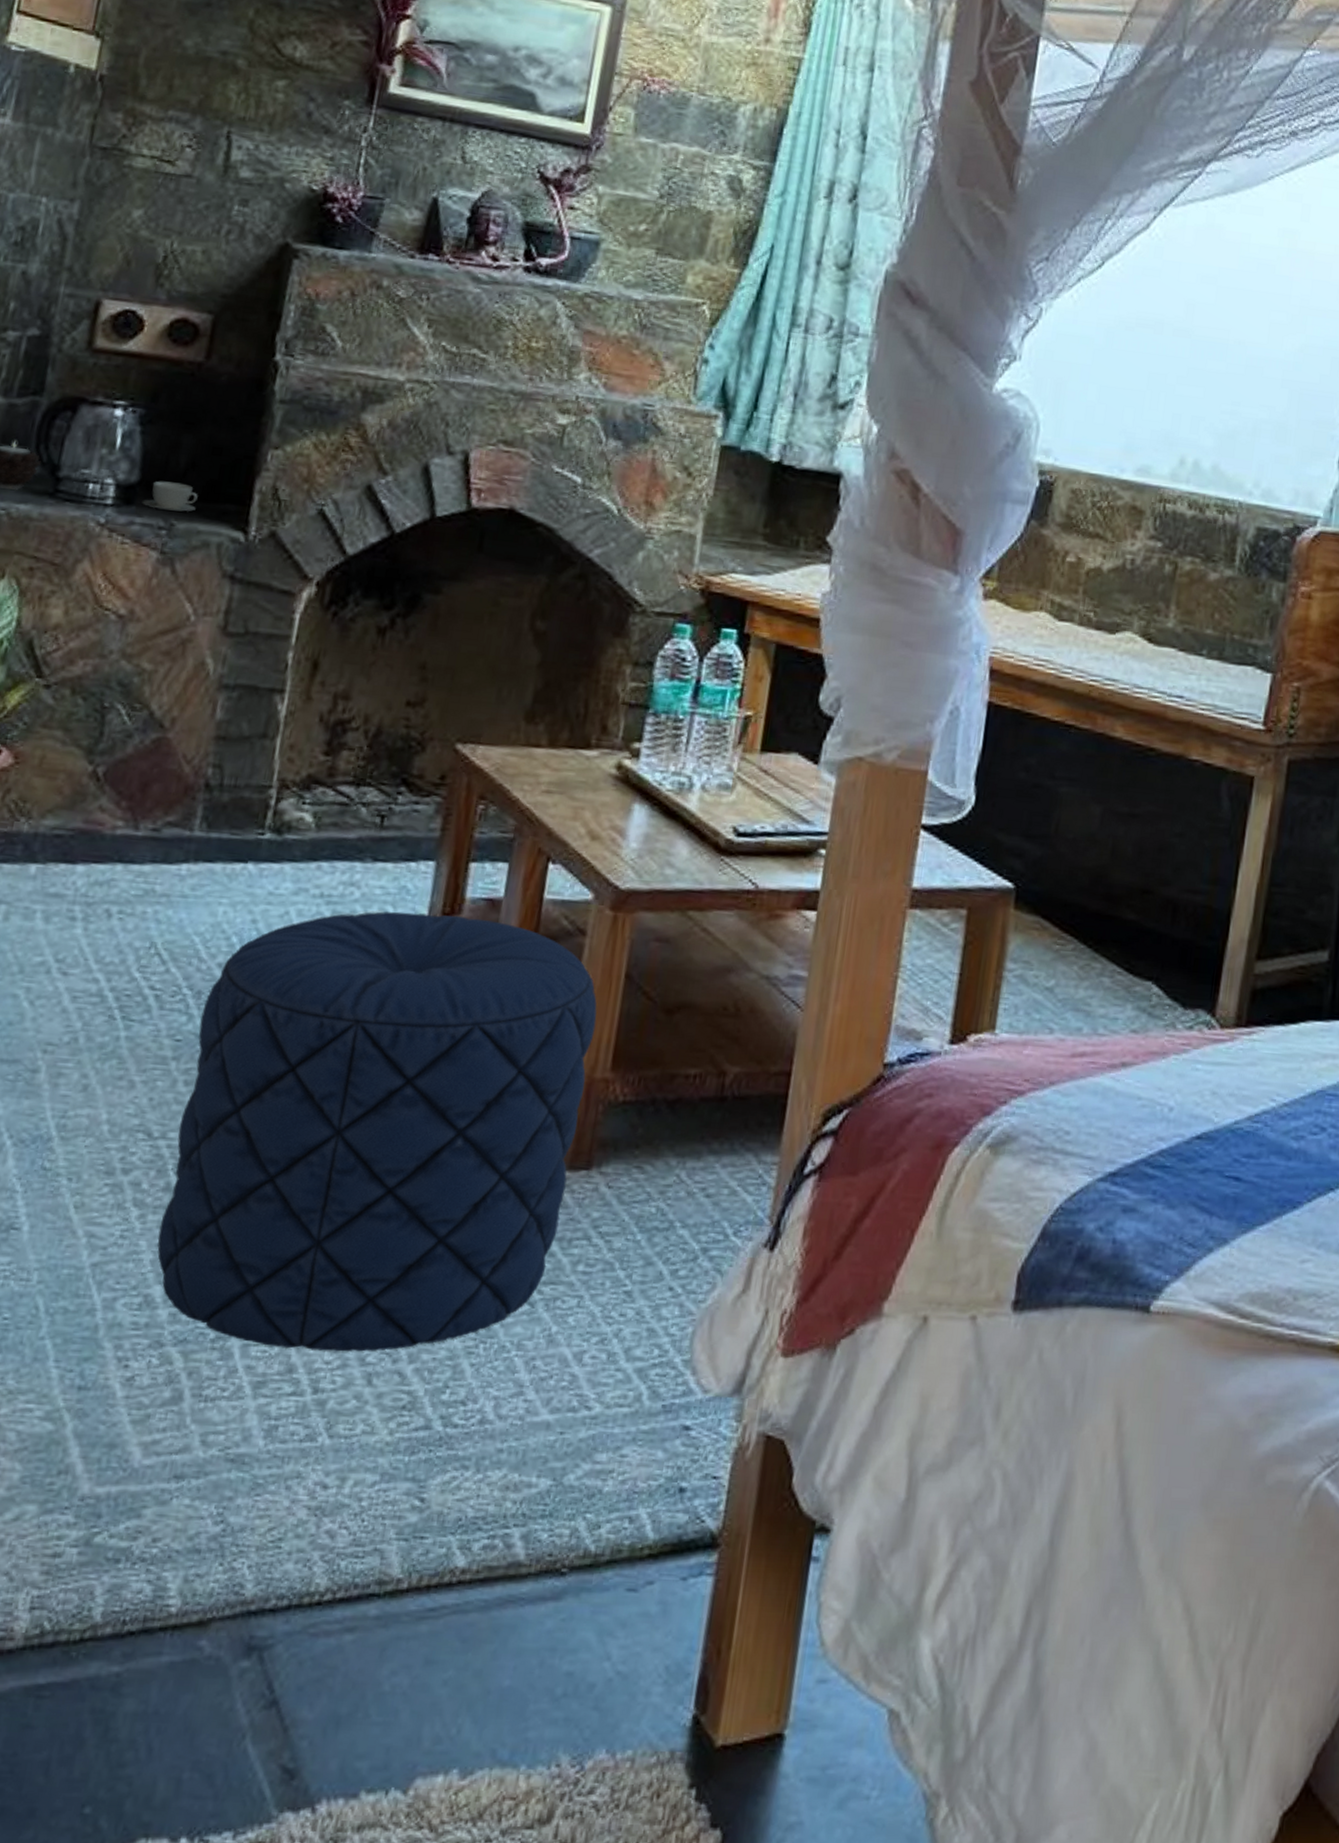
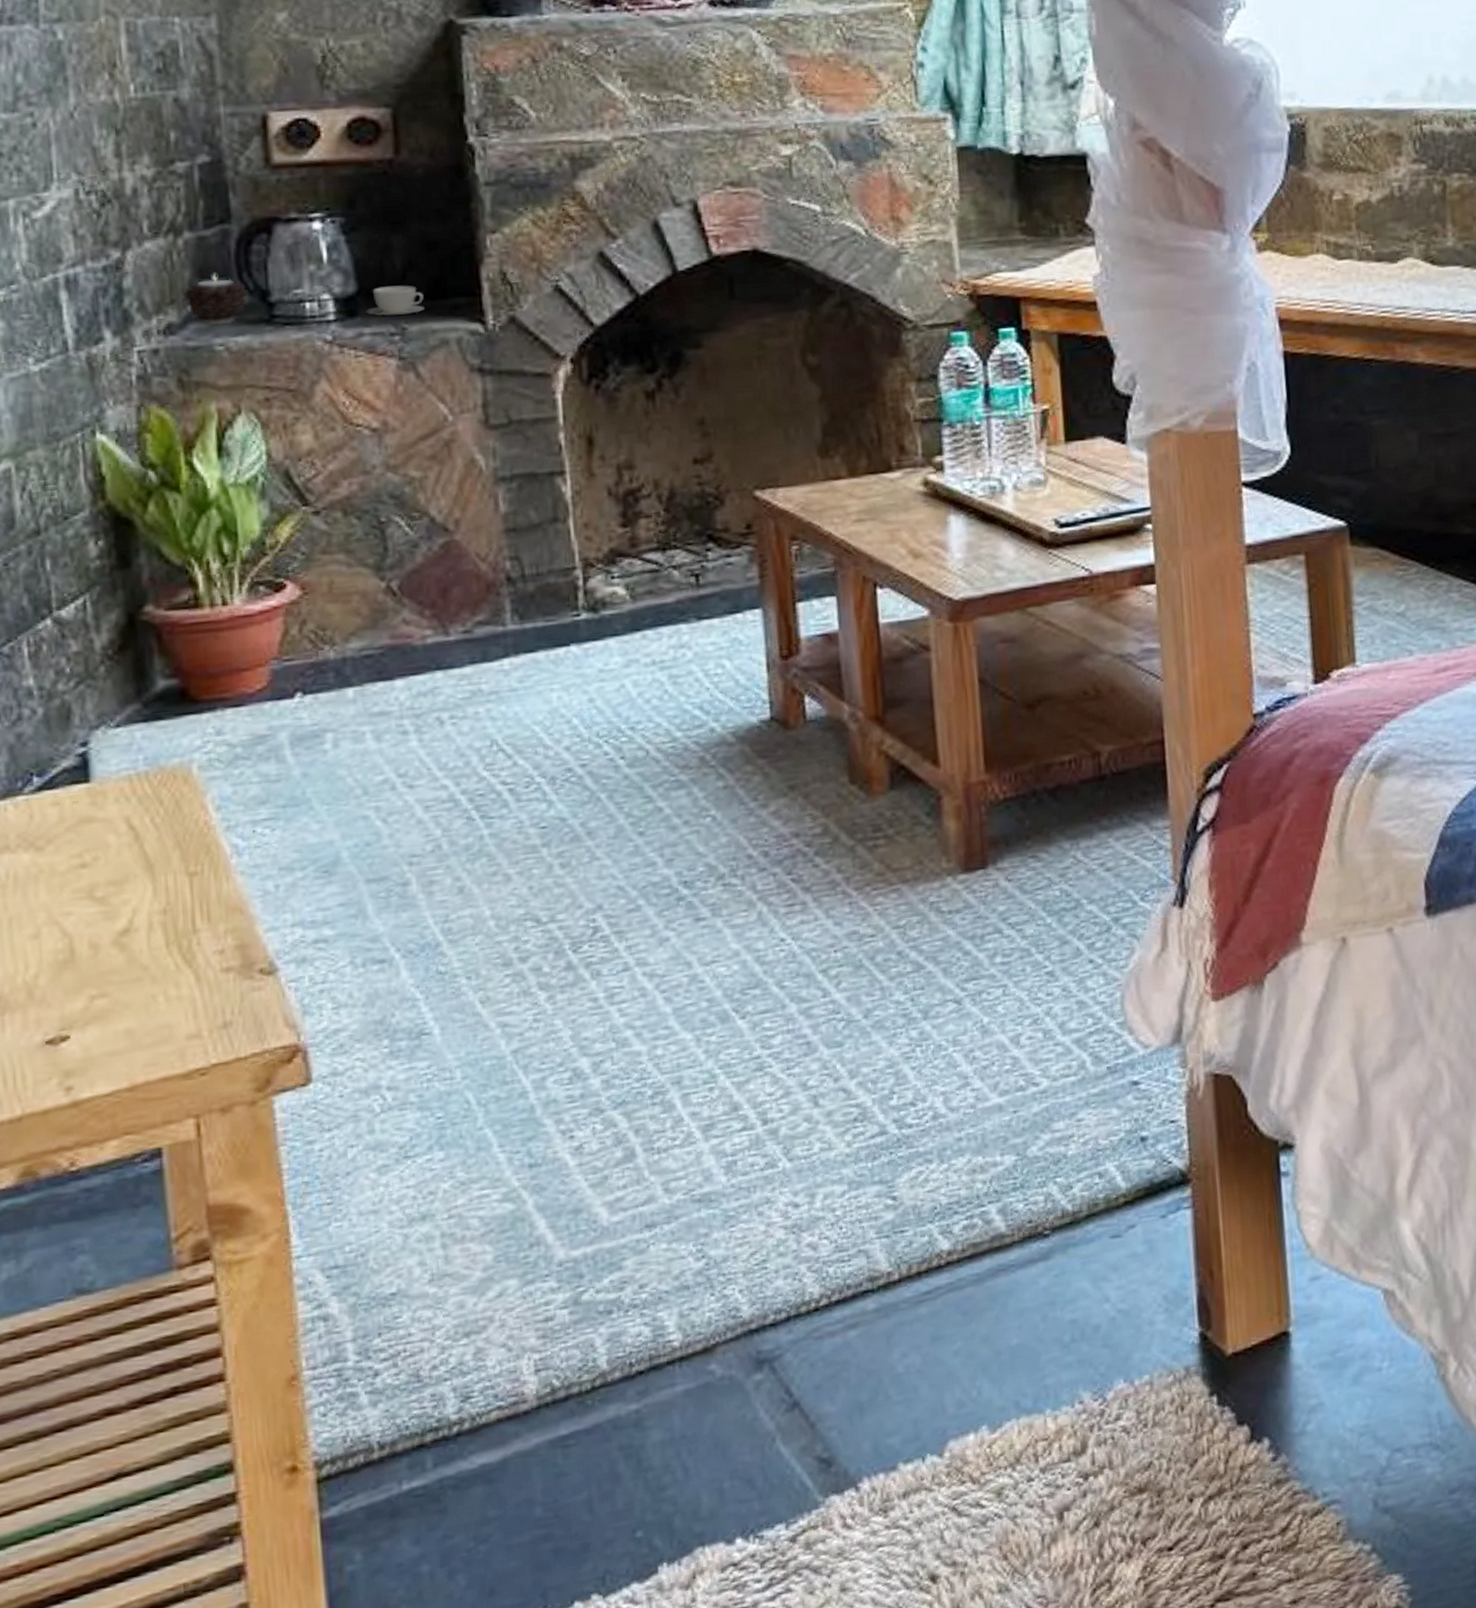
pouf: present [157,911,597,1352] -> none [560,654,968,1091]

